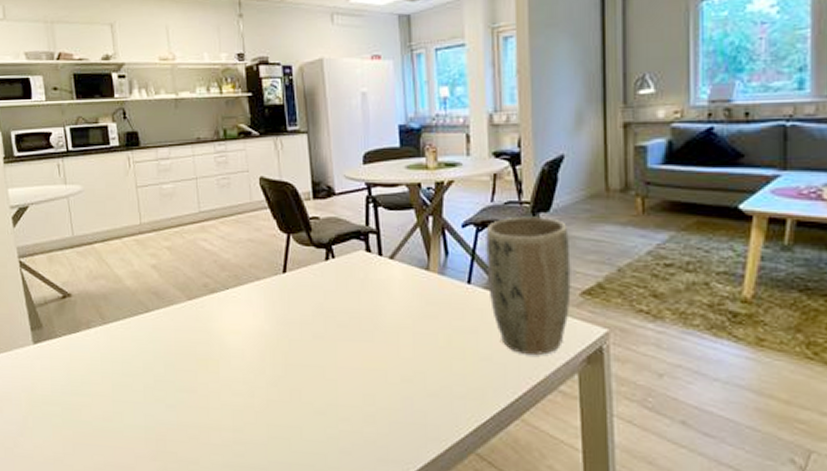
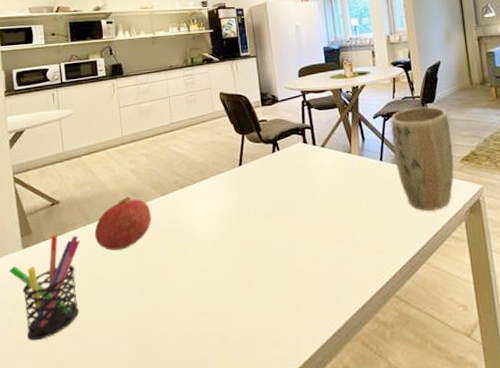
pen holder: none [19,332,99,446] -> present [8,234,80,341]
fruit: none [111,297,177,358] -> present [94,197,151,251]

